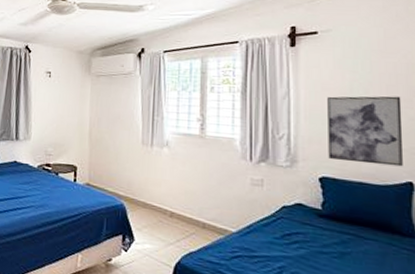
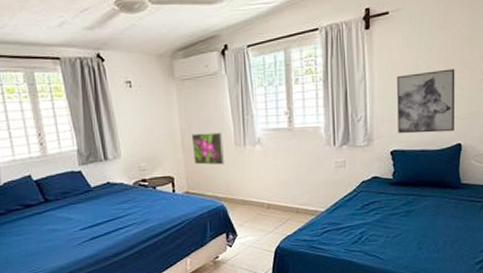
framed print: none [99,127,130,163] -> present [191,132,224,165]

